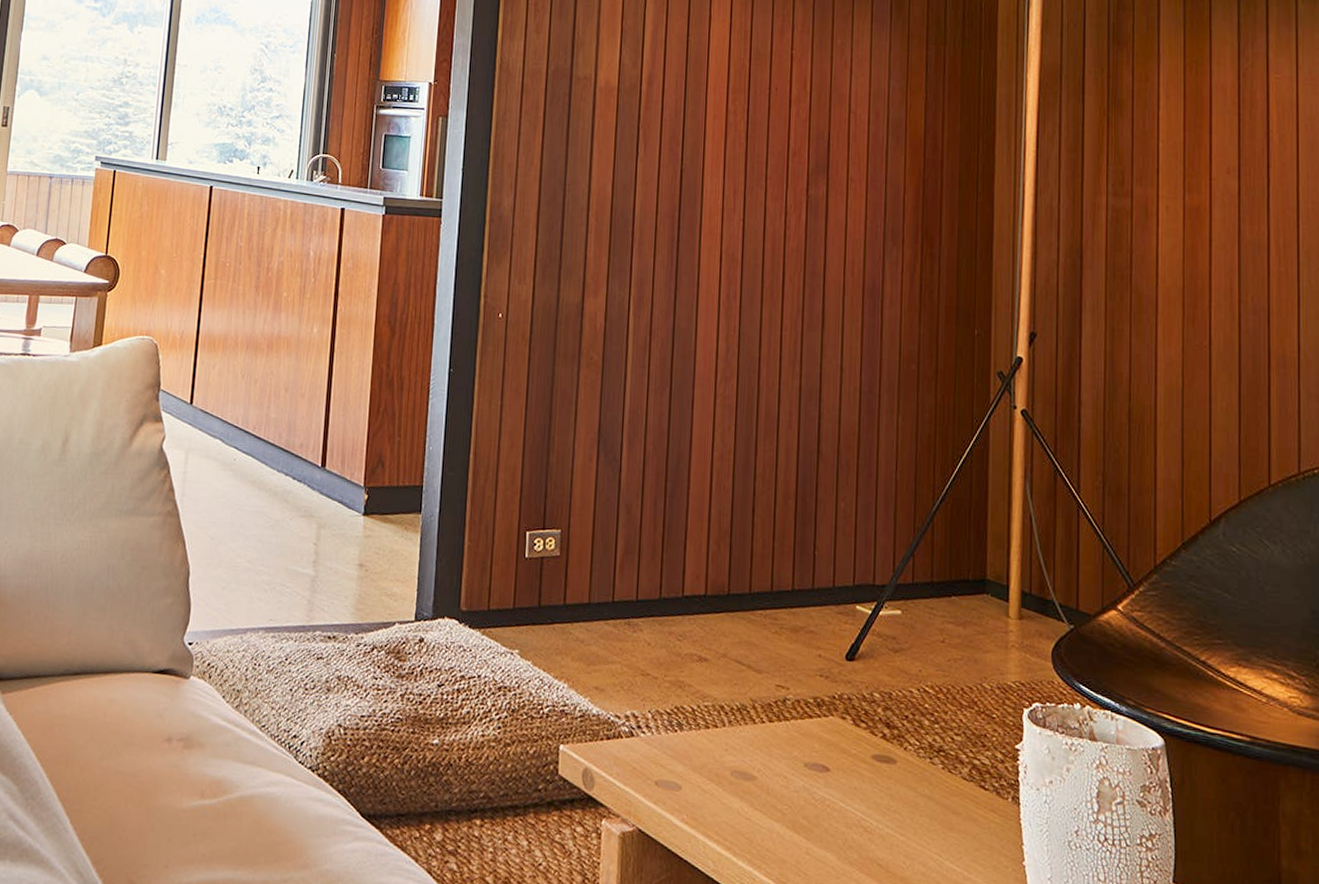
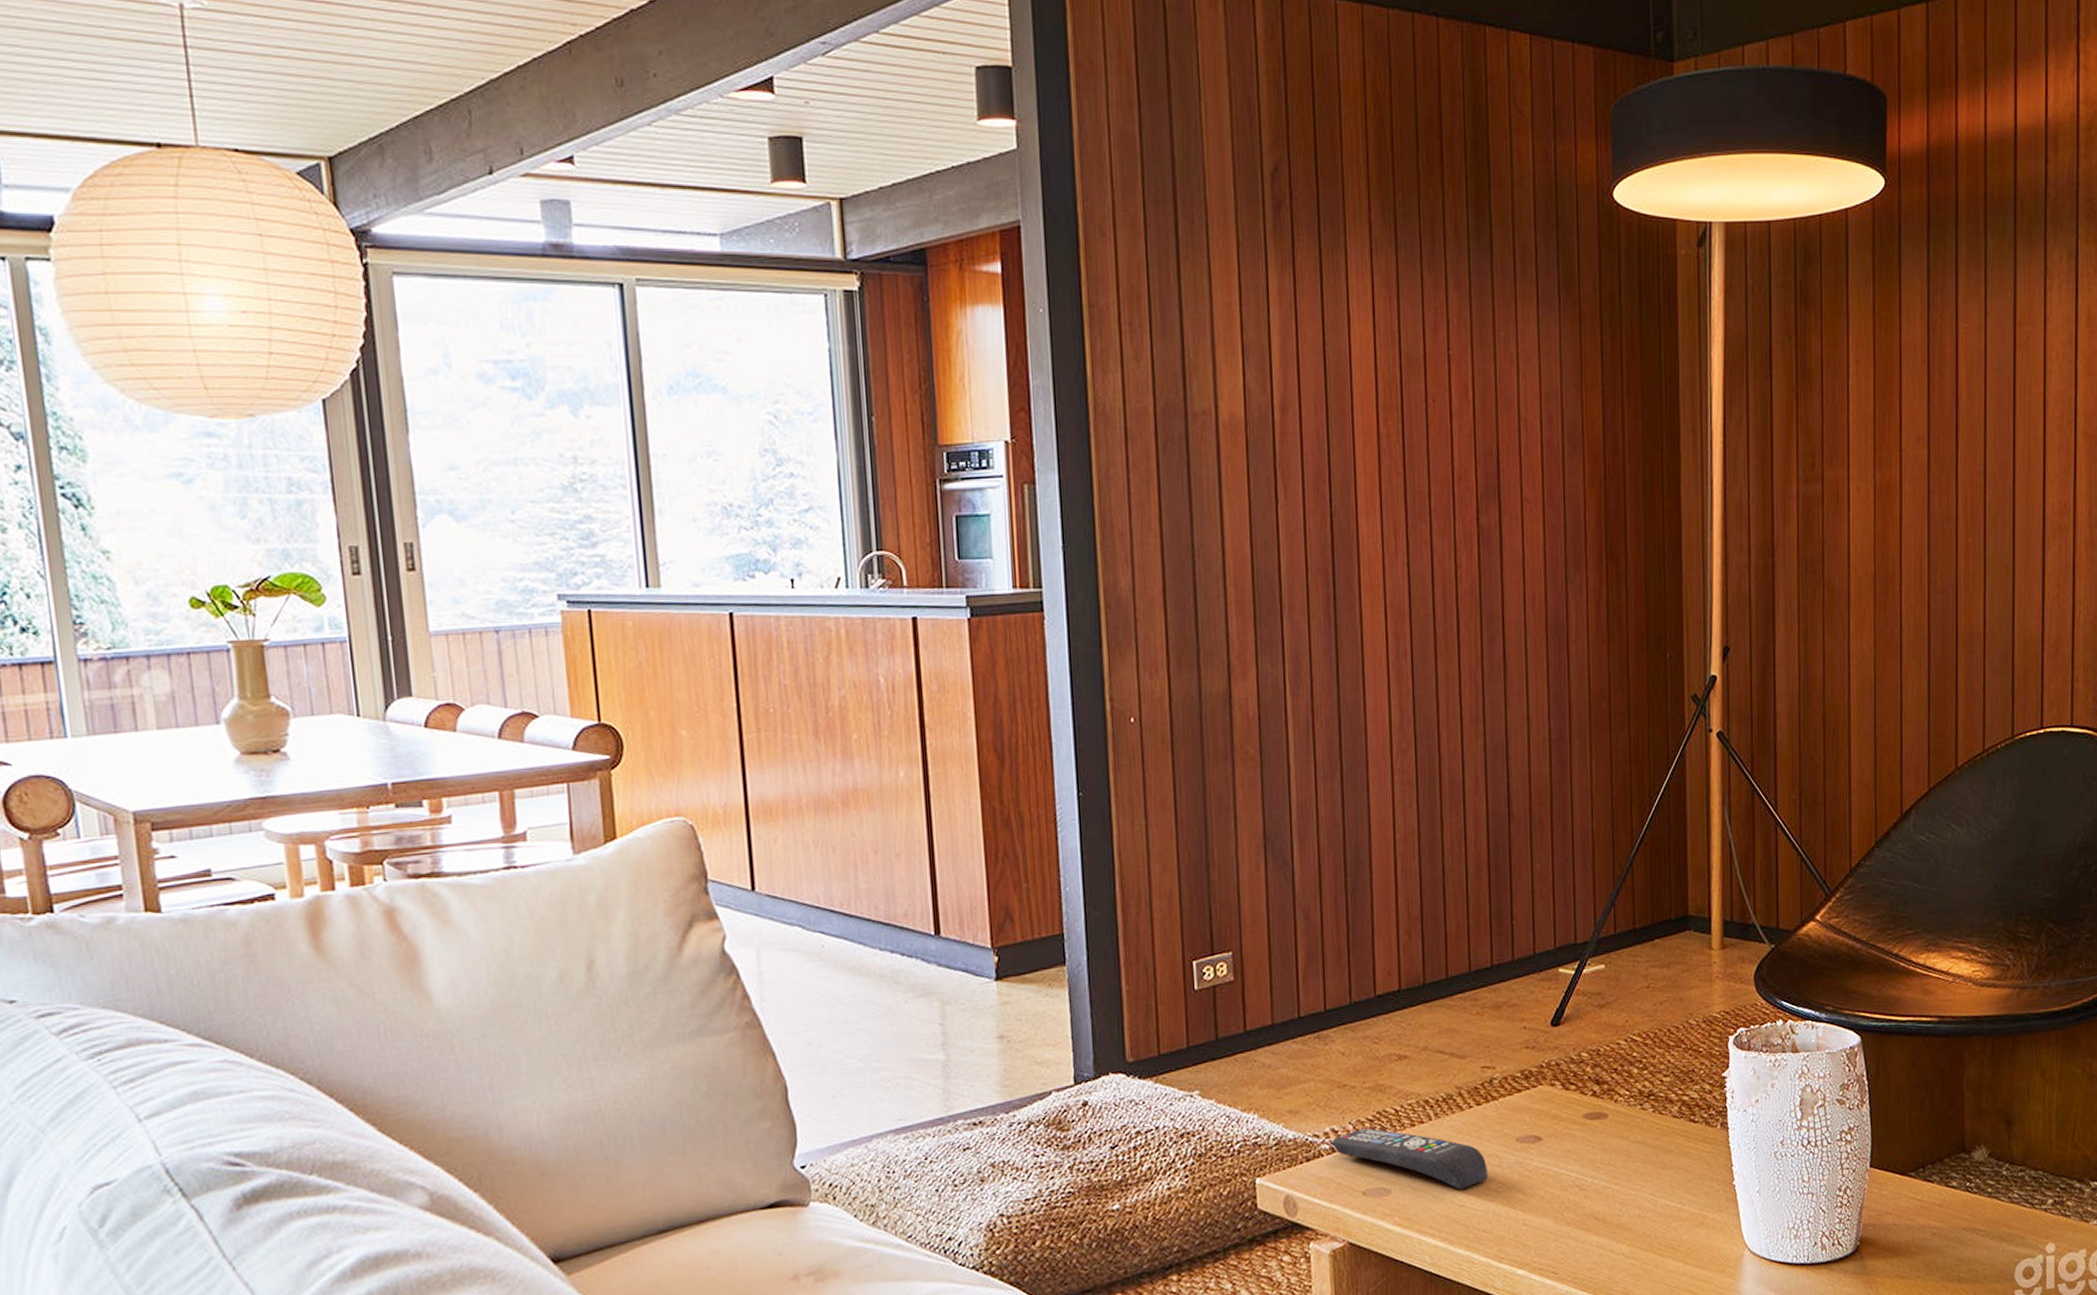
remote control: none [631,719,775,803] -> present [1332,1128,1488,1190]

